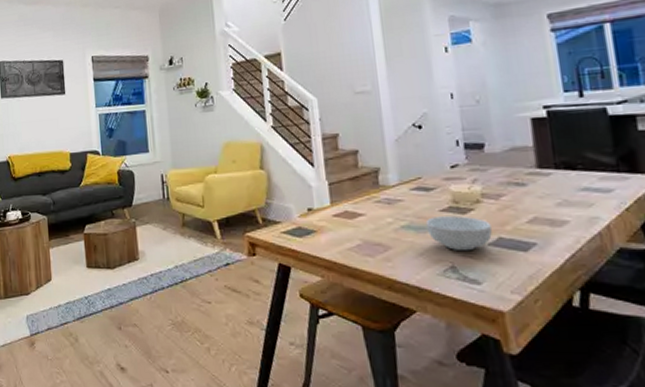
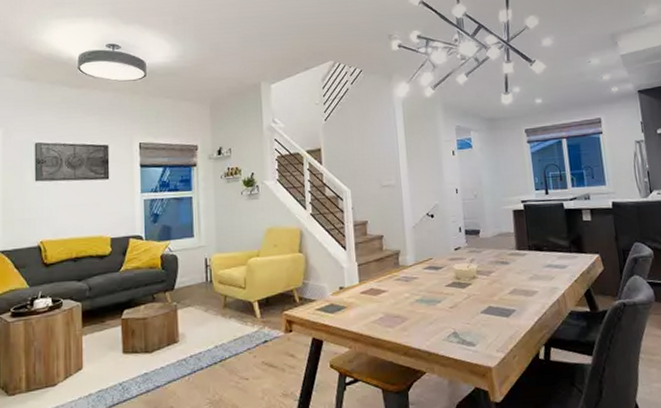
cereal bowl: present [425,216,492,252] -> none [435,289,484,319]

